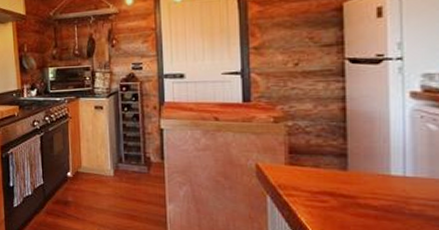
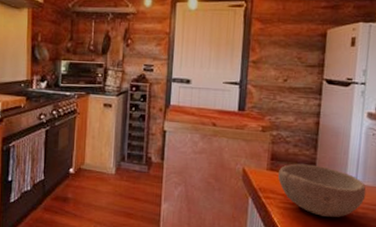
bowl: none [300,156,420,217] -> present [278,164,366,218]

